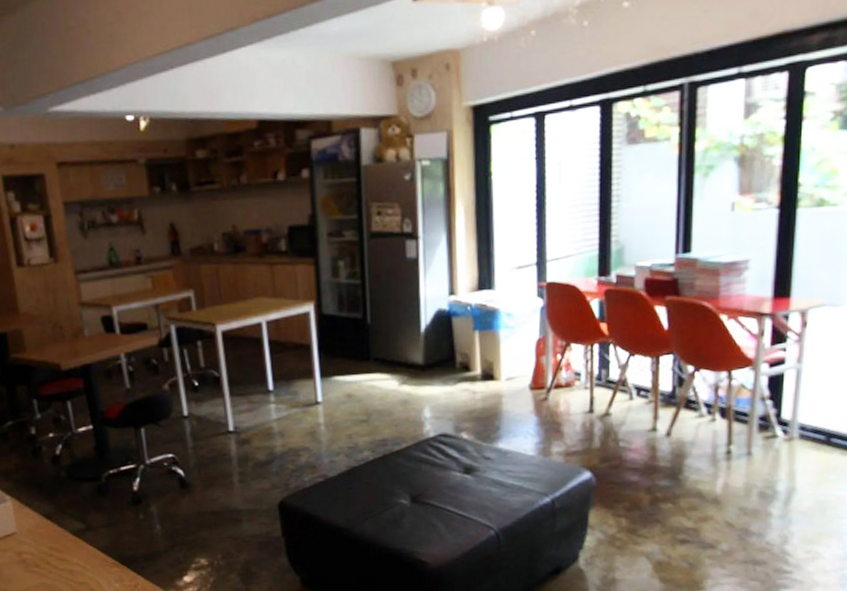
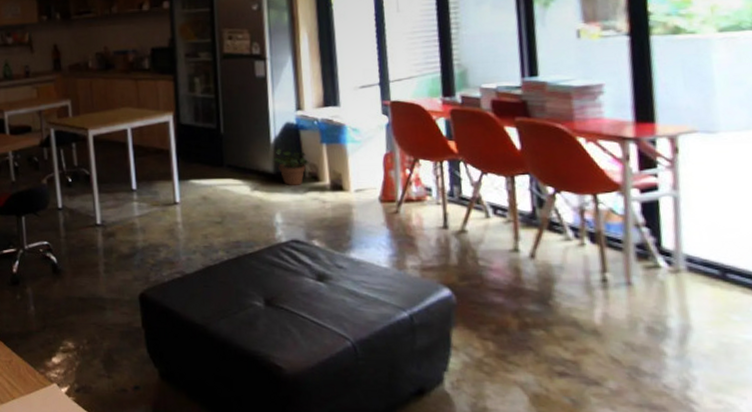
potted plant: none [424,336,461,377] -> present [274,147,309,185]

